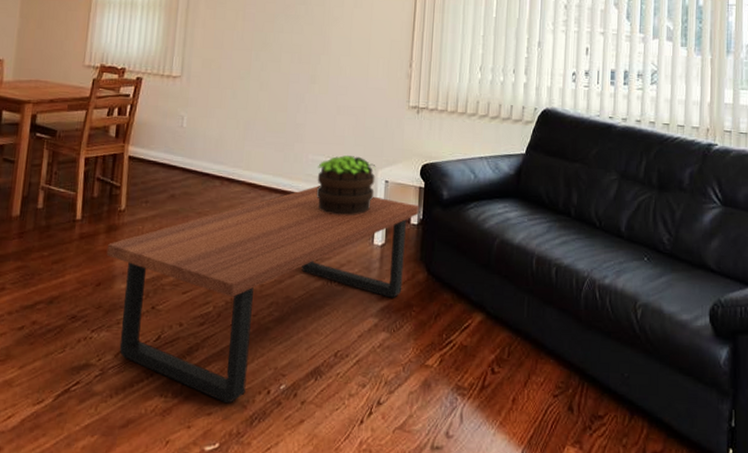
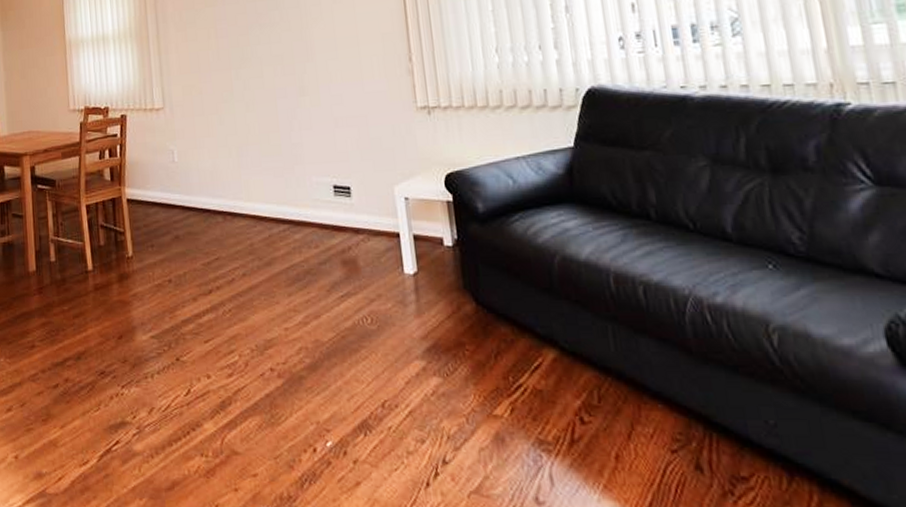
coffee table: present [106,186,419,404] -> none [122,211,452,464]
potted plant: present [316,155,376,216] -> none [324,173,395,244]

